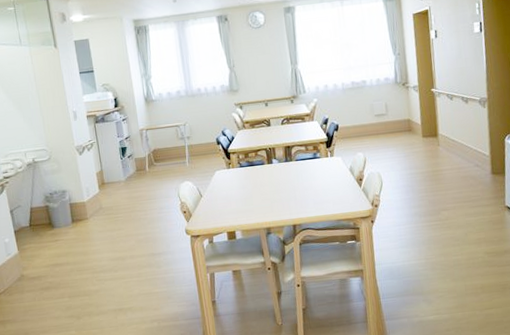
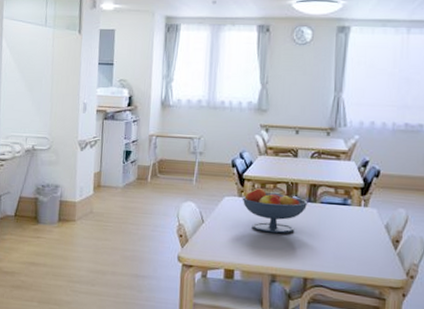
fruit bowl: none [230,158,286,195] -> present [242,188,308,234]

